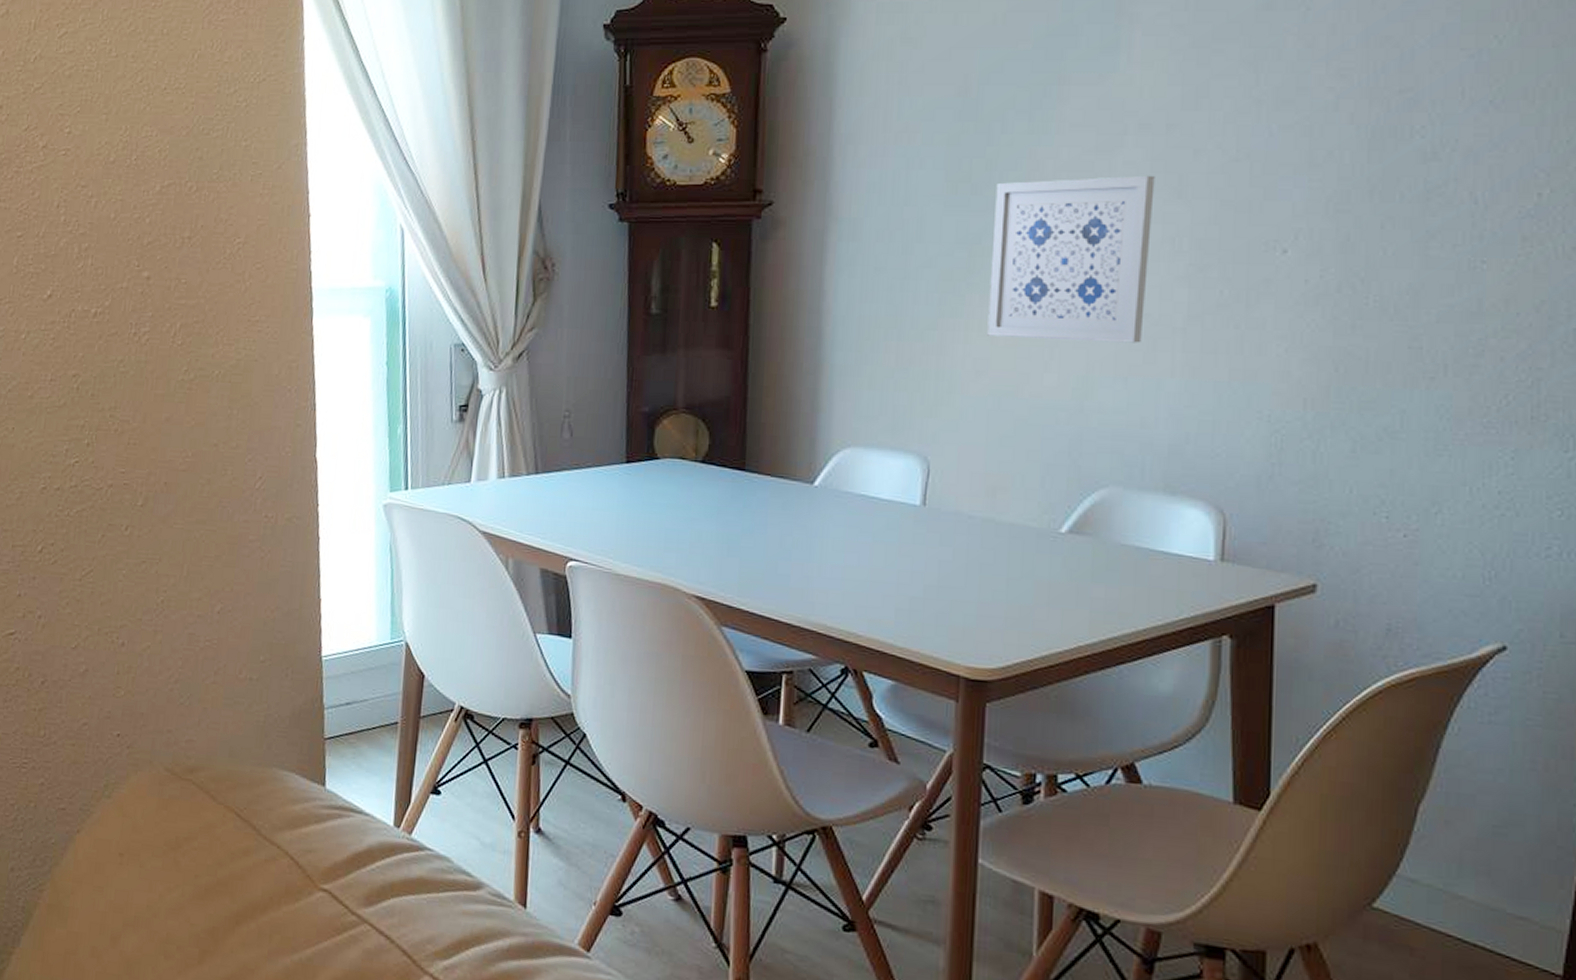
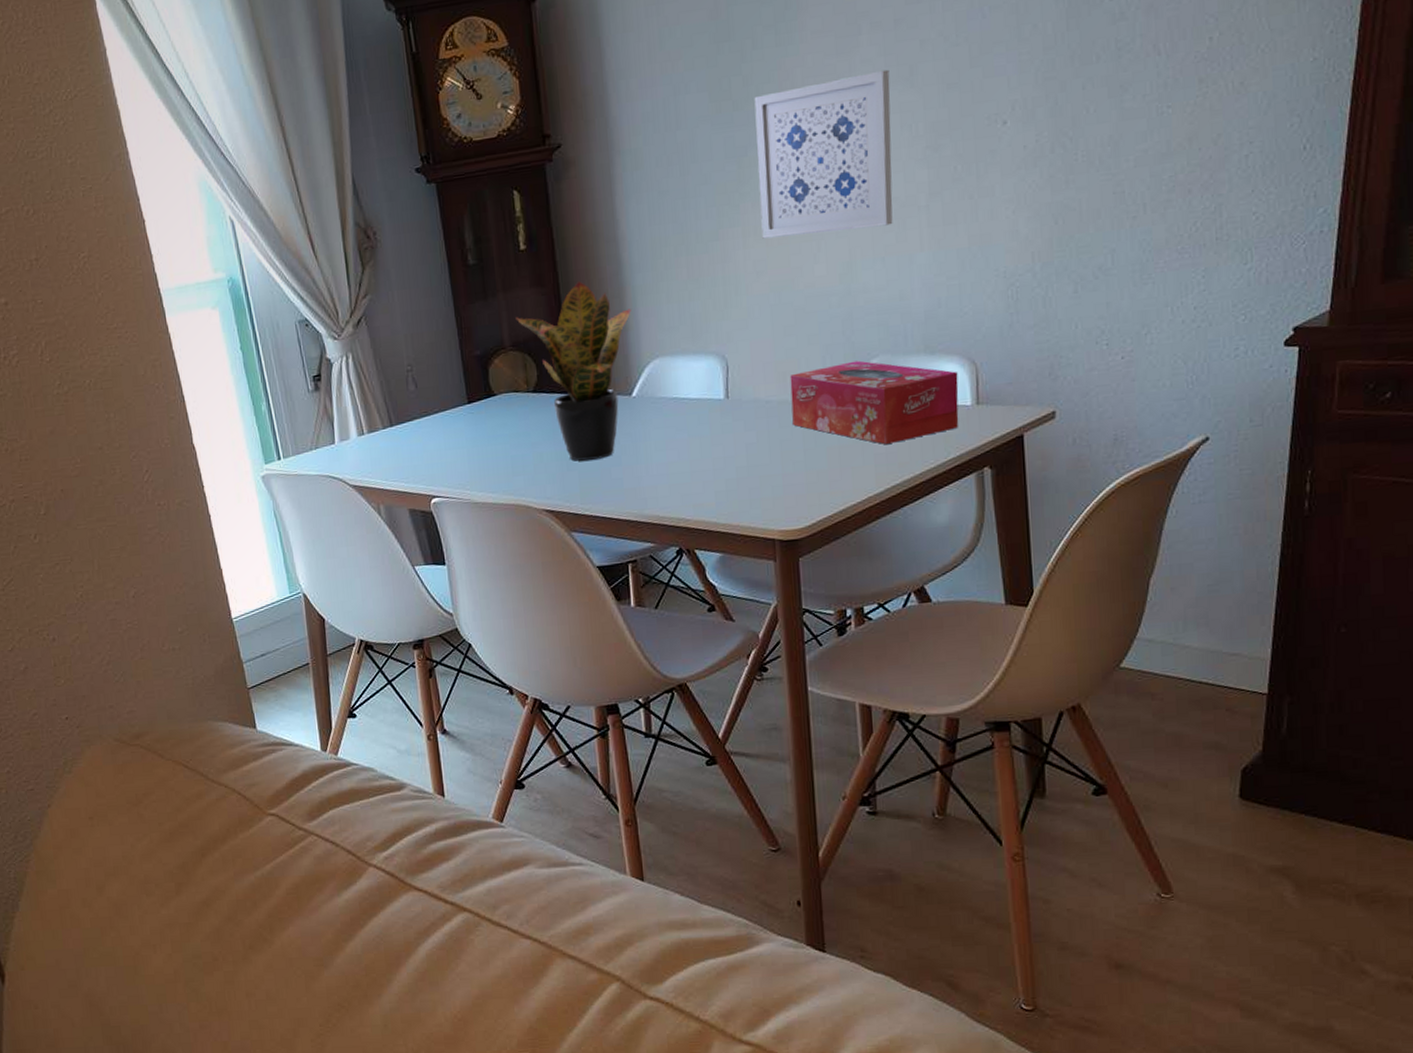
potted plant: none [694,349,826,549] -> present [515,280,631,461]
tissue box: none [997,487,1201,590] -> present [789,360,959,445]

